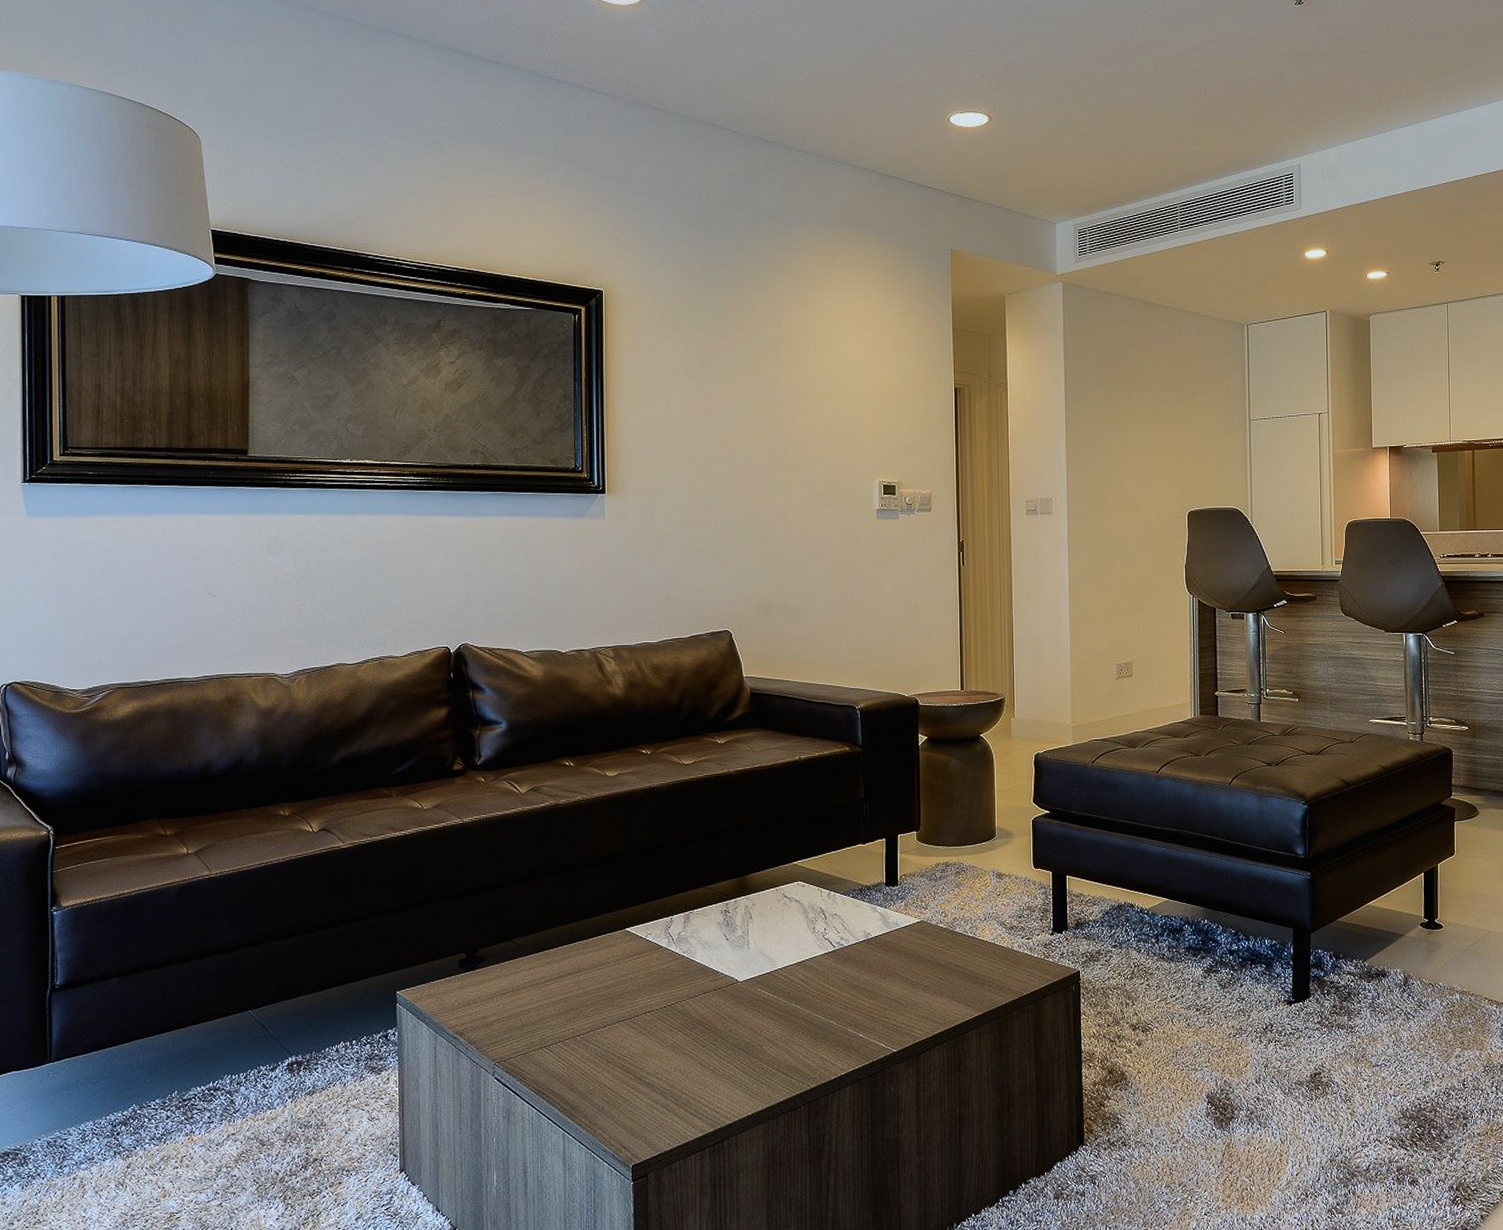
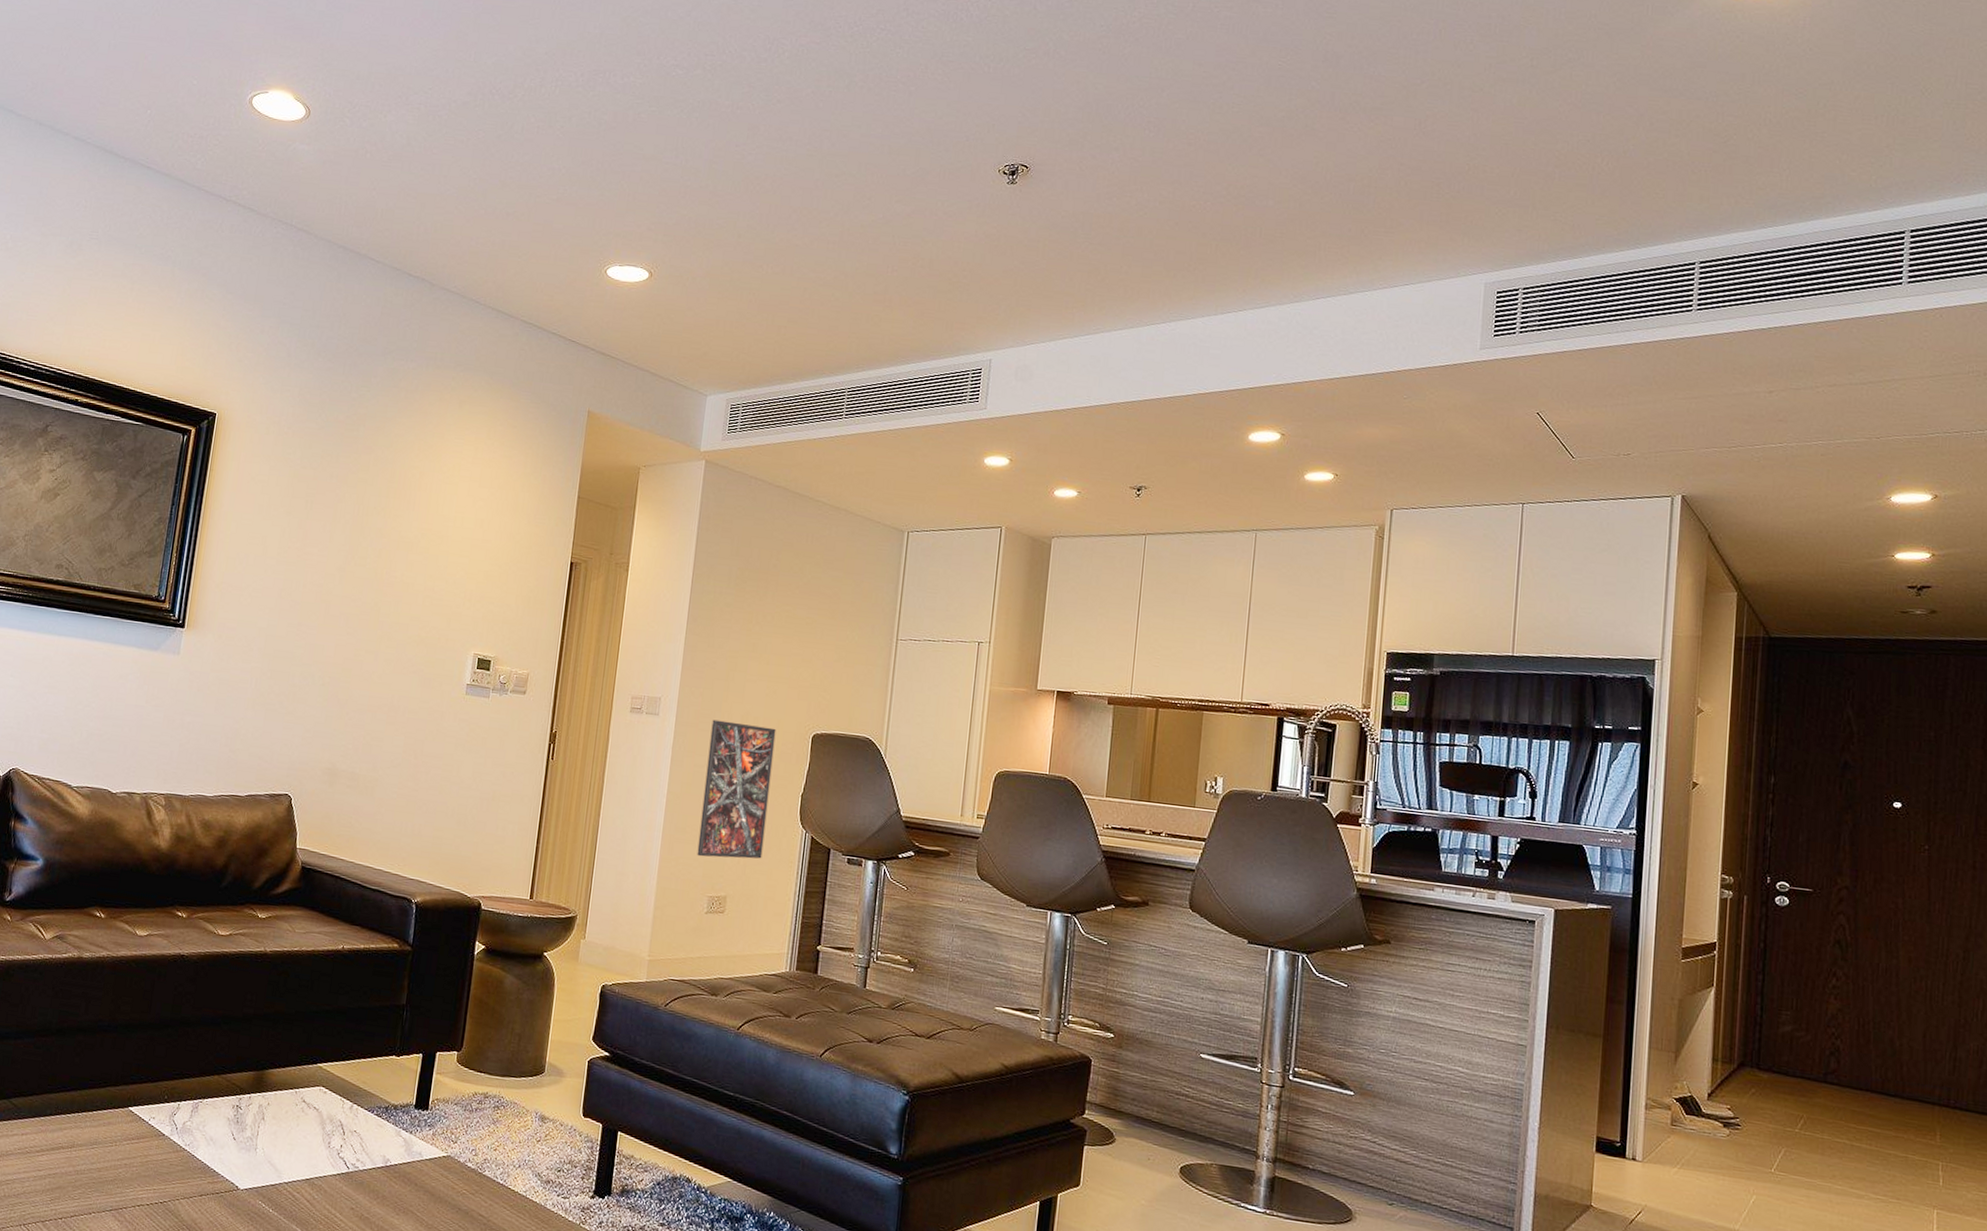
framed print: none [1099,510,1158,631] -> present [697,719,776,859]

